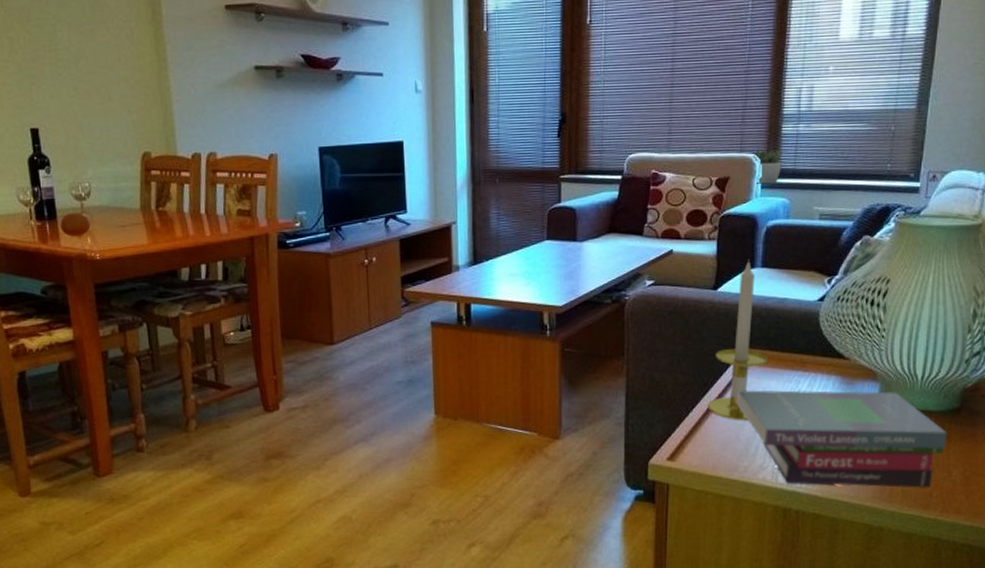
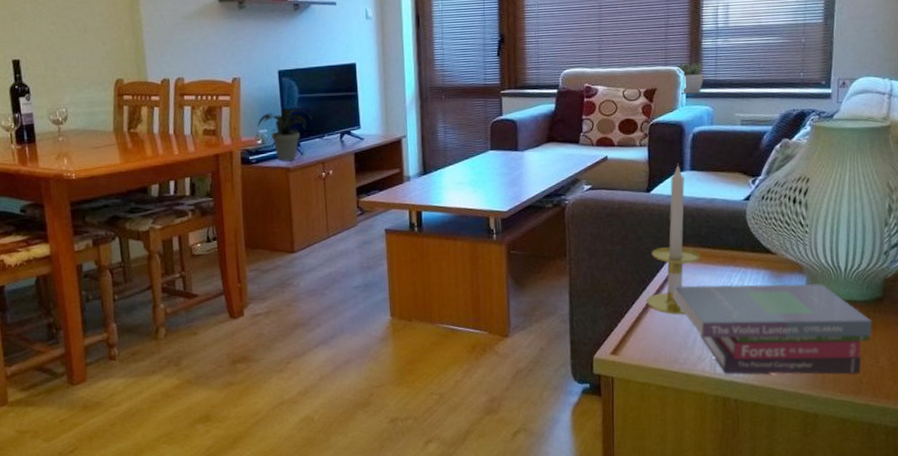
fruit: present [60,212,91,237] -> none [38,136,67,159]
potted plant: none [295,188,355,247] -> present [257,107,312,162]

